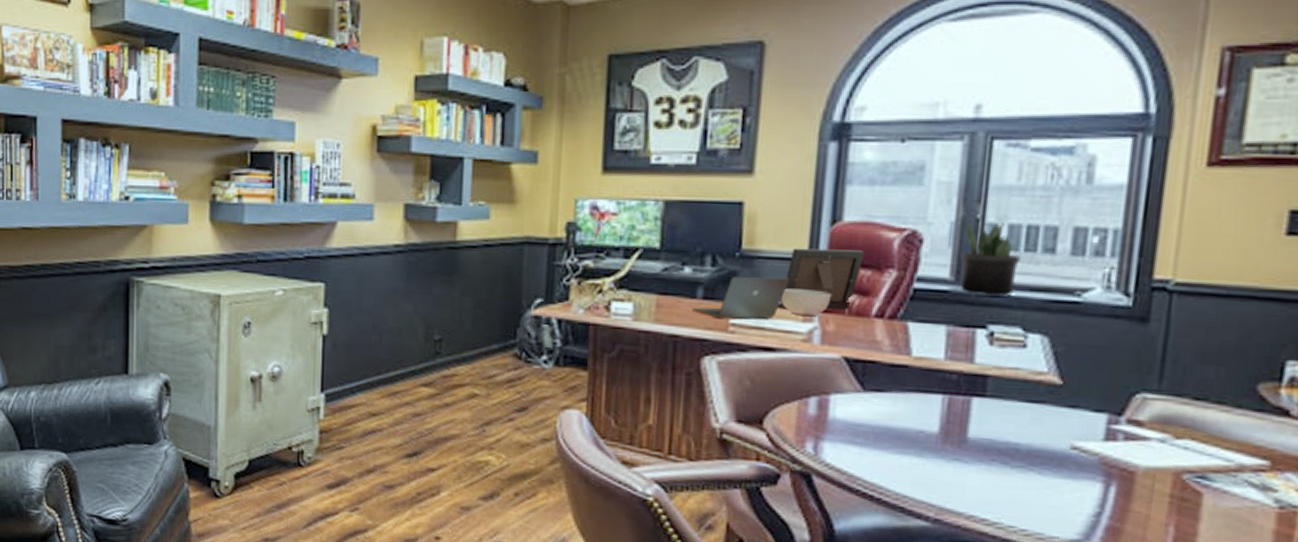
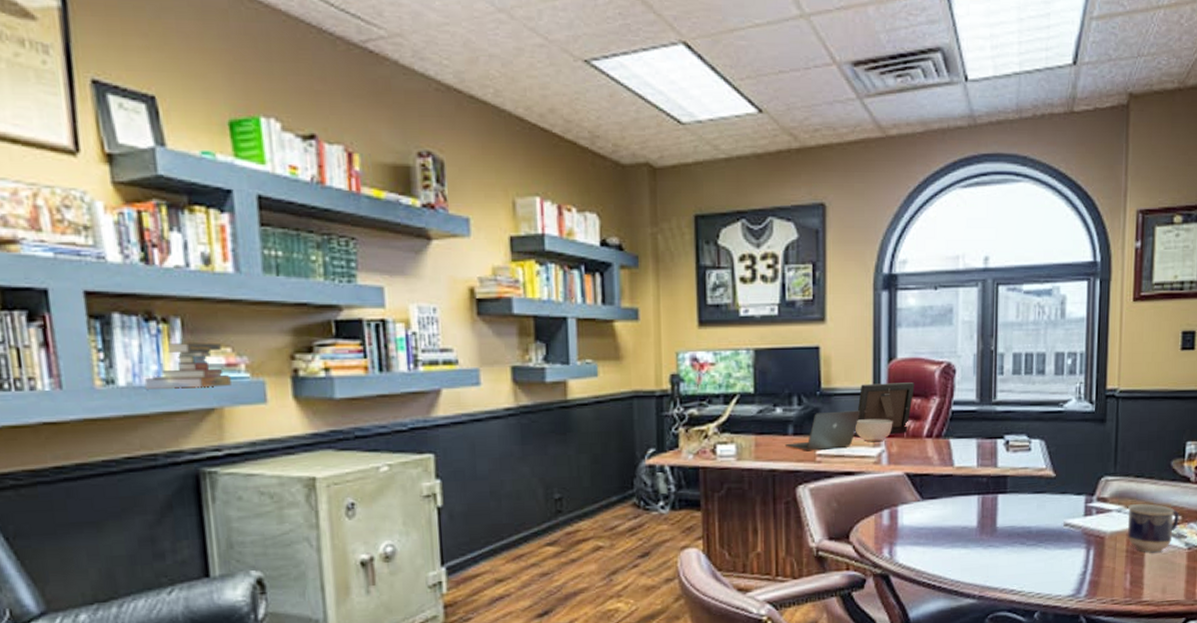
books: none [97,166,162,207] -> present [144,343,231,389]
planter: present [960,220,1021,296] -> none [982,352,1022,412]
cup: none [1173,435,1267,506] -> present [1127,503,1179,553]

